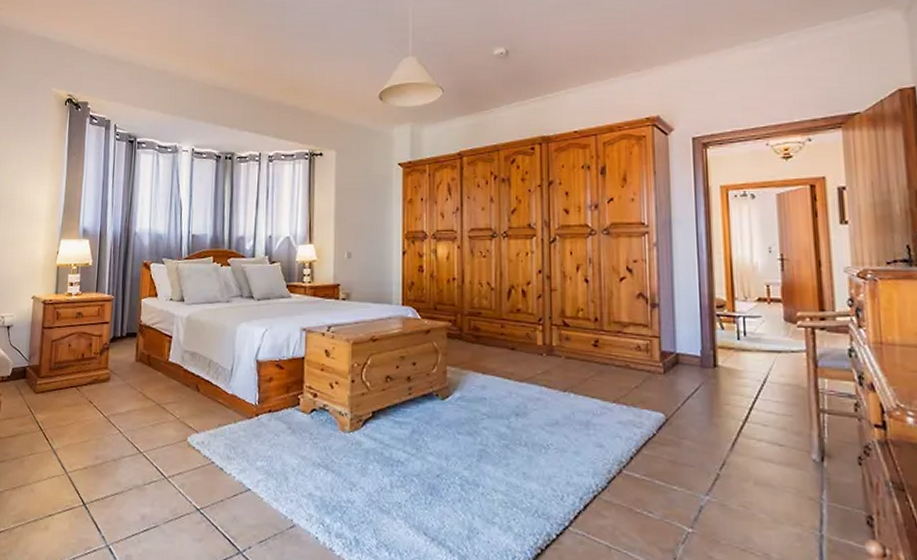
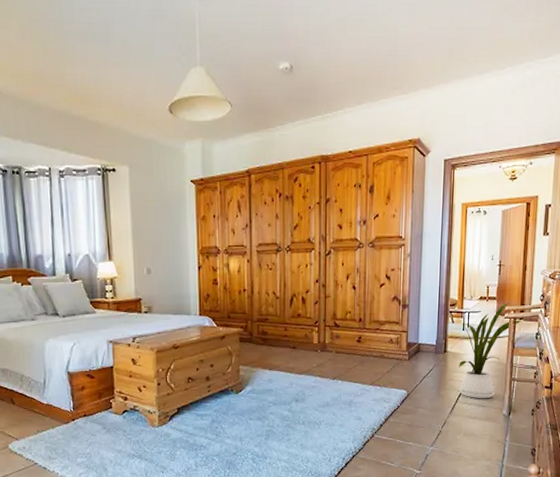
house plant: none [735,307,824,435] -> present [459,303,522,399]

